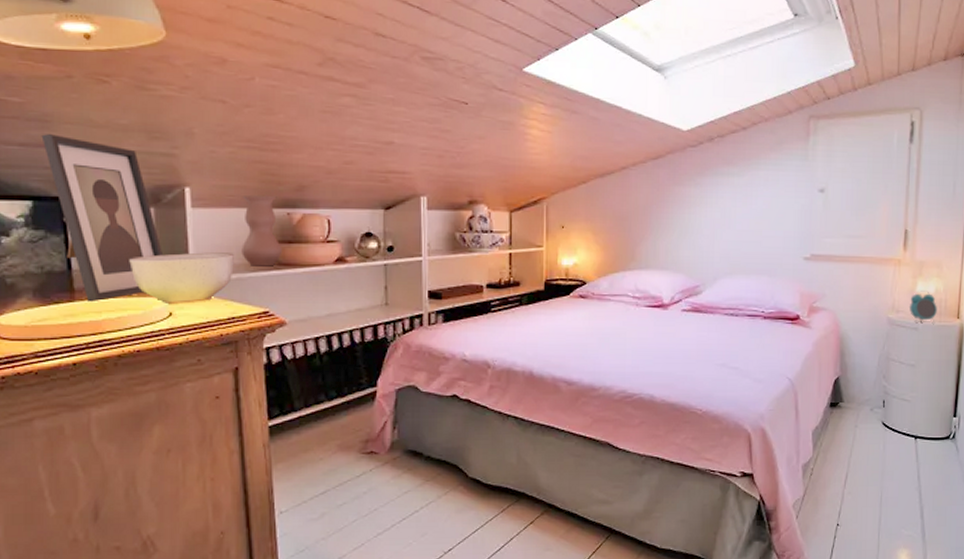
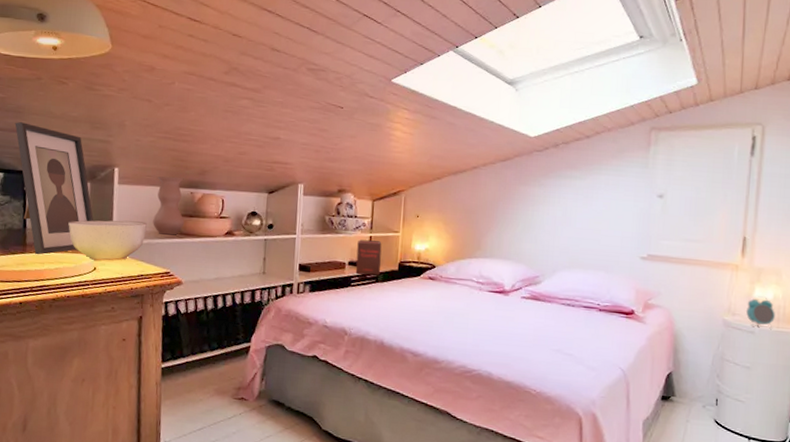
books: none [495,258,525,297] -> present [355,239,382,276]

